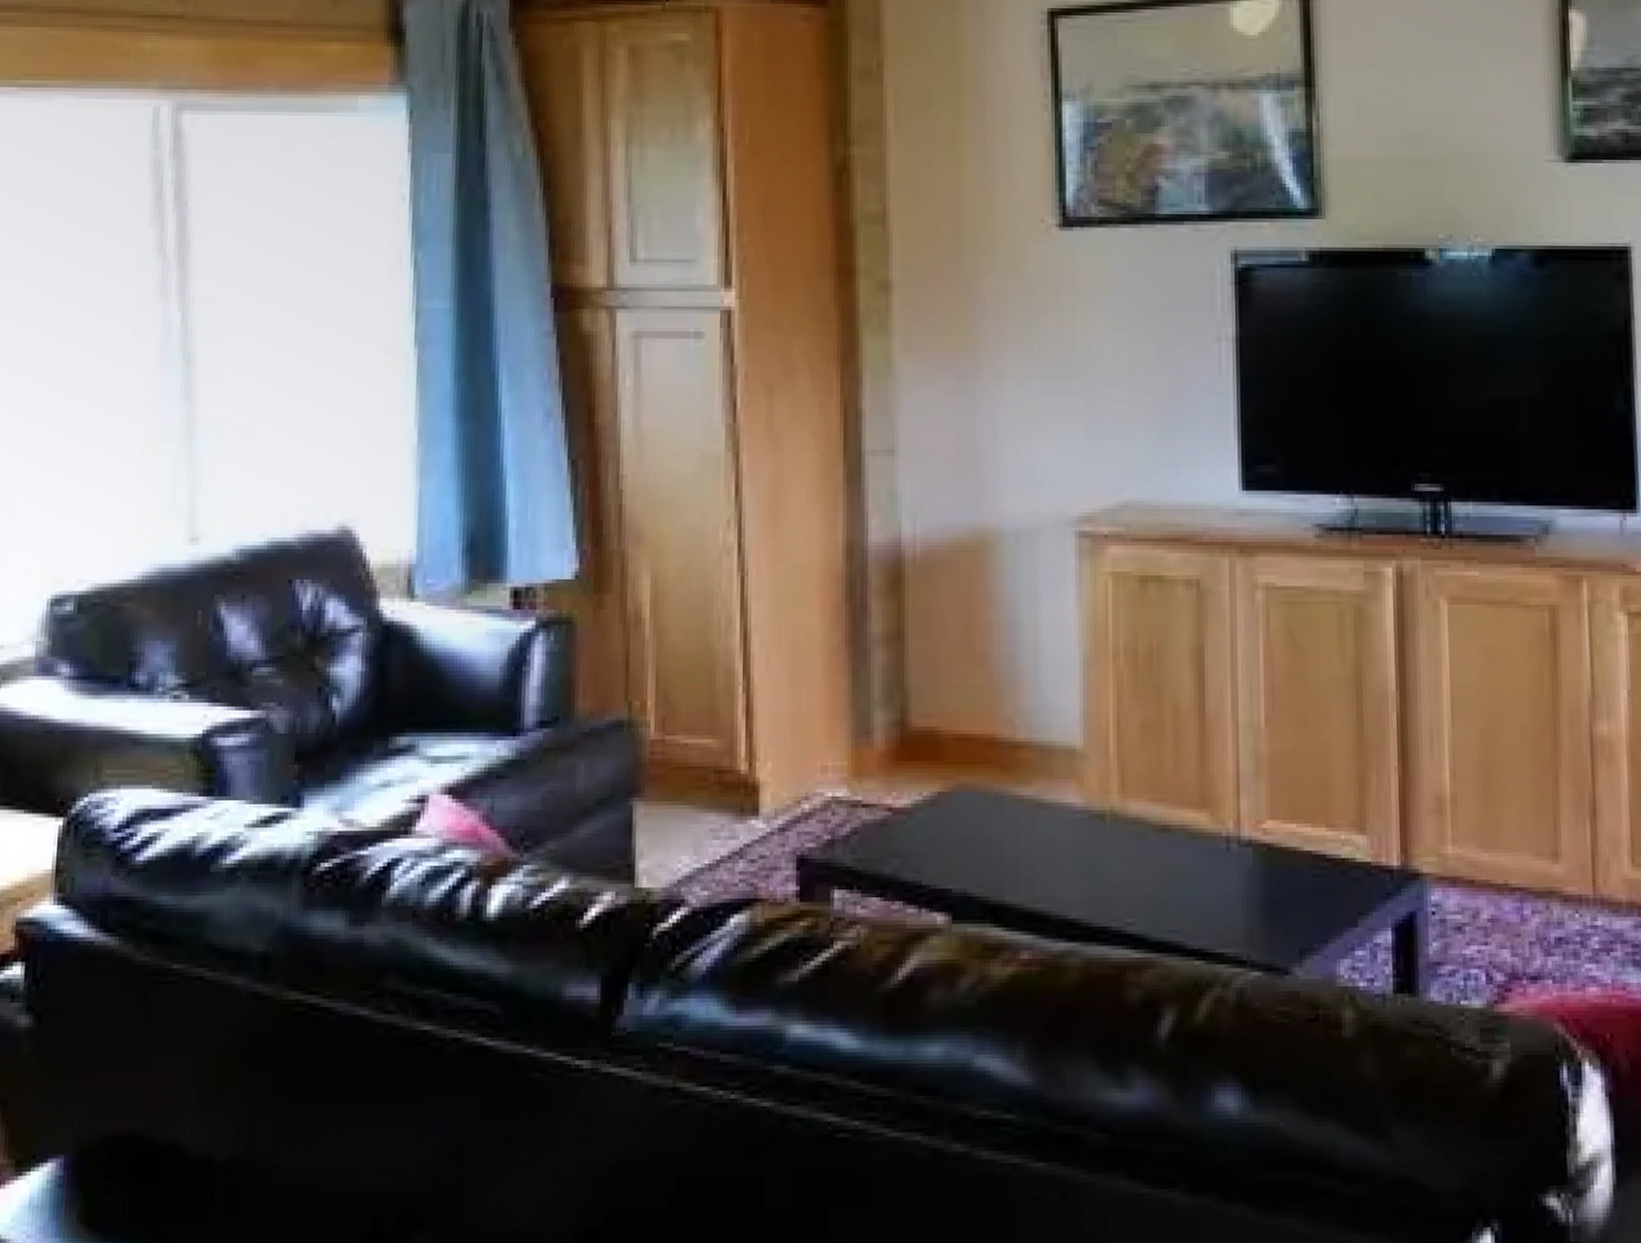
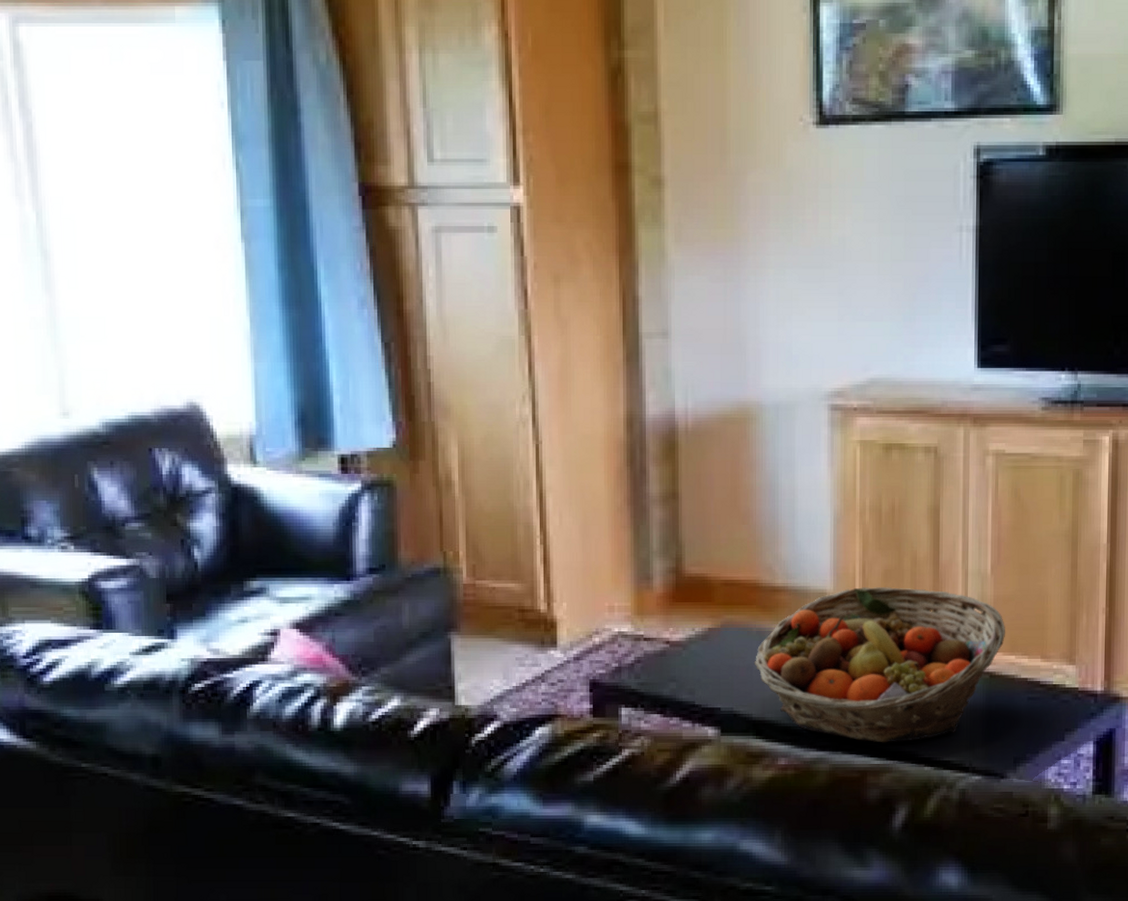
fruit basket: none [991,742,1284,931] -> present [754,587,1005,743]

